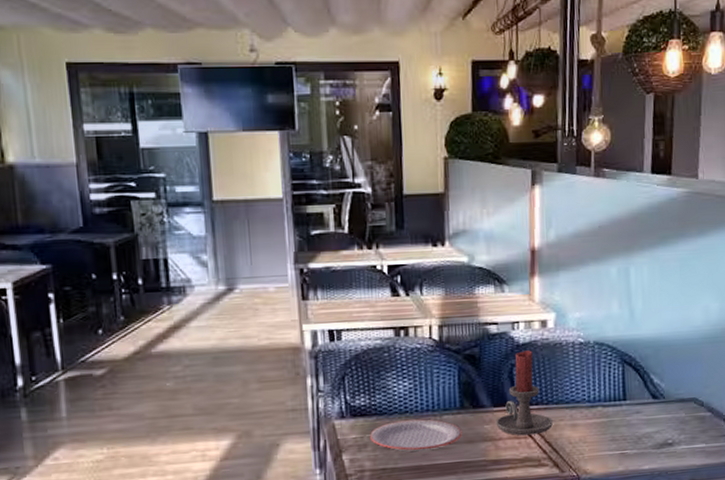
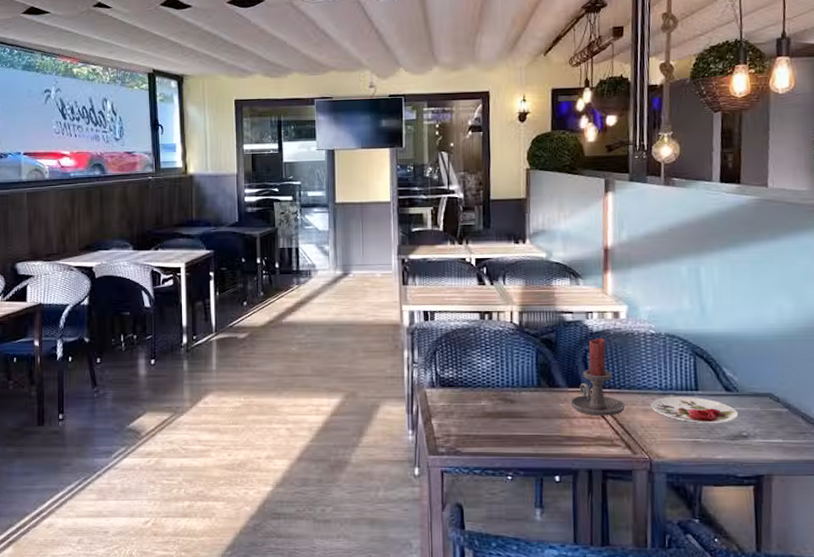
plate: present [370,419,462,452] -> none [456,394,539,423]
plate: none [579,407,665,434] -> present [651,396,739,423]

